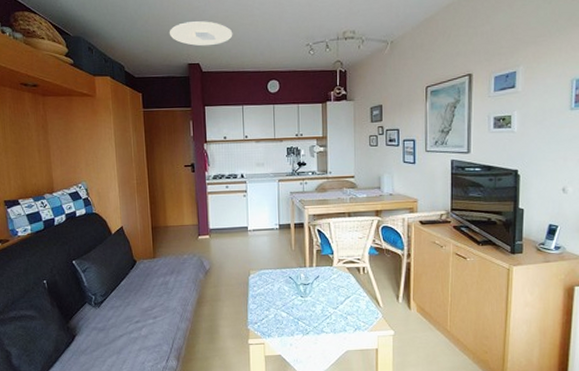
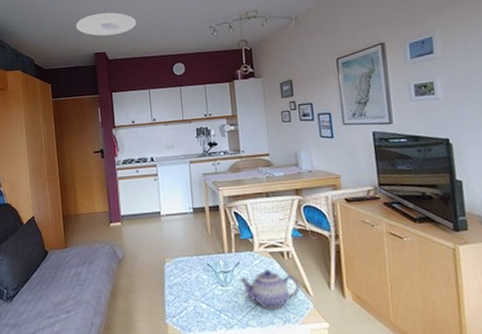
teapot: none [317,283,372,319] -> present [239,269,300,310]

